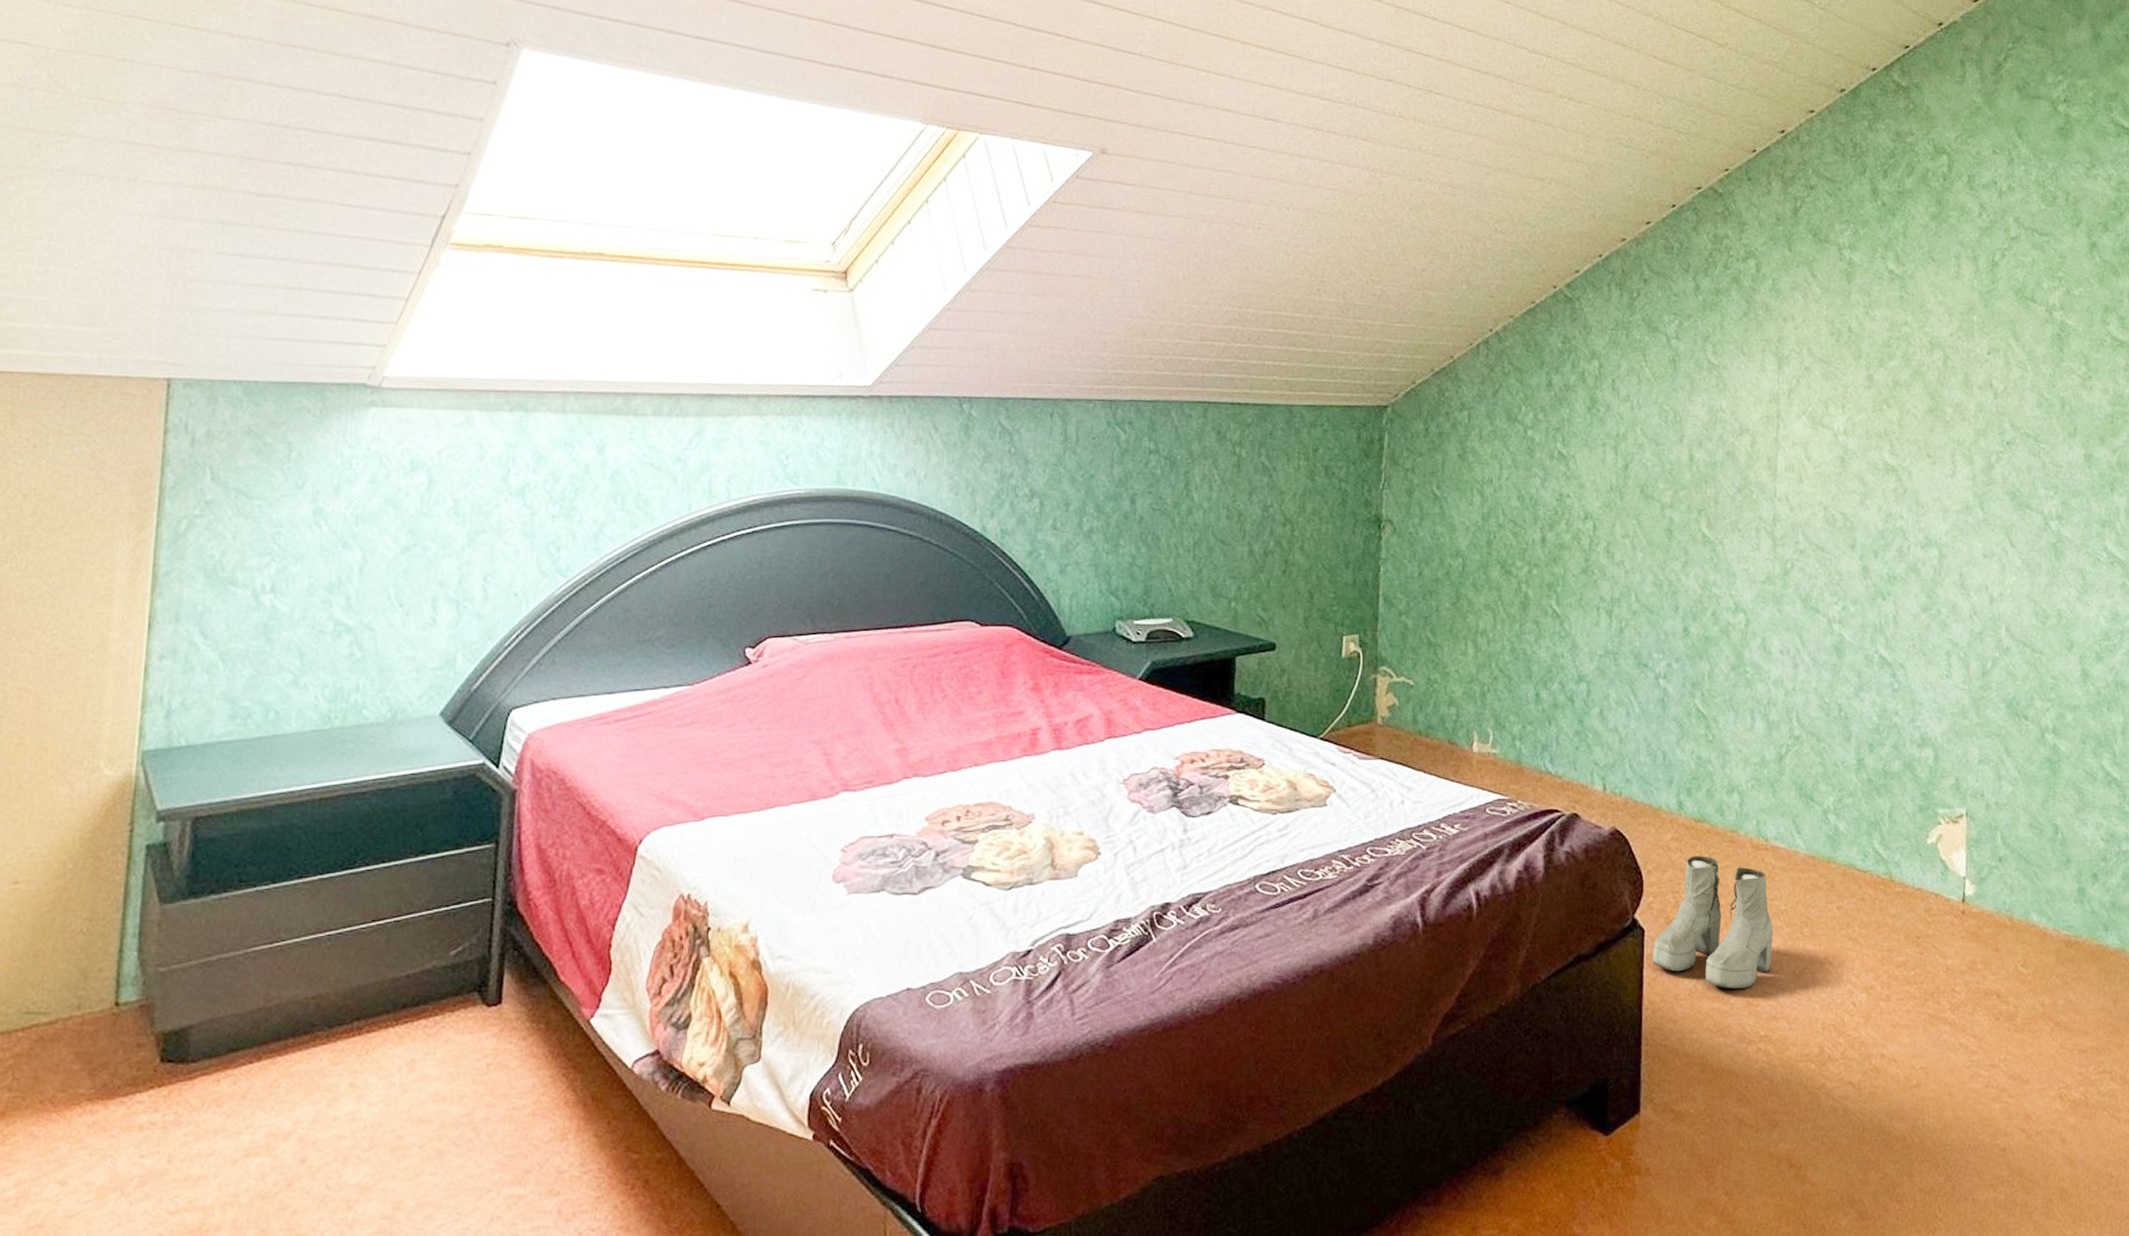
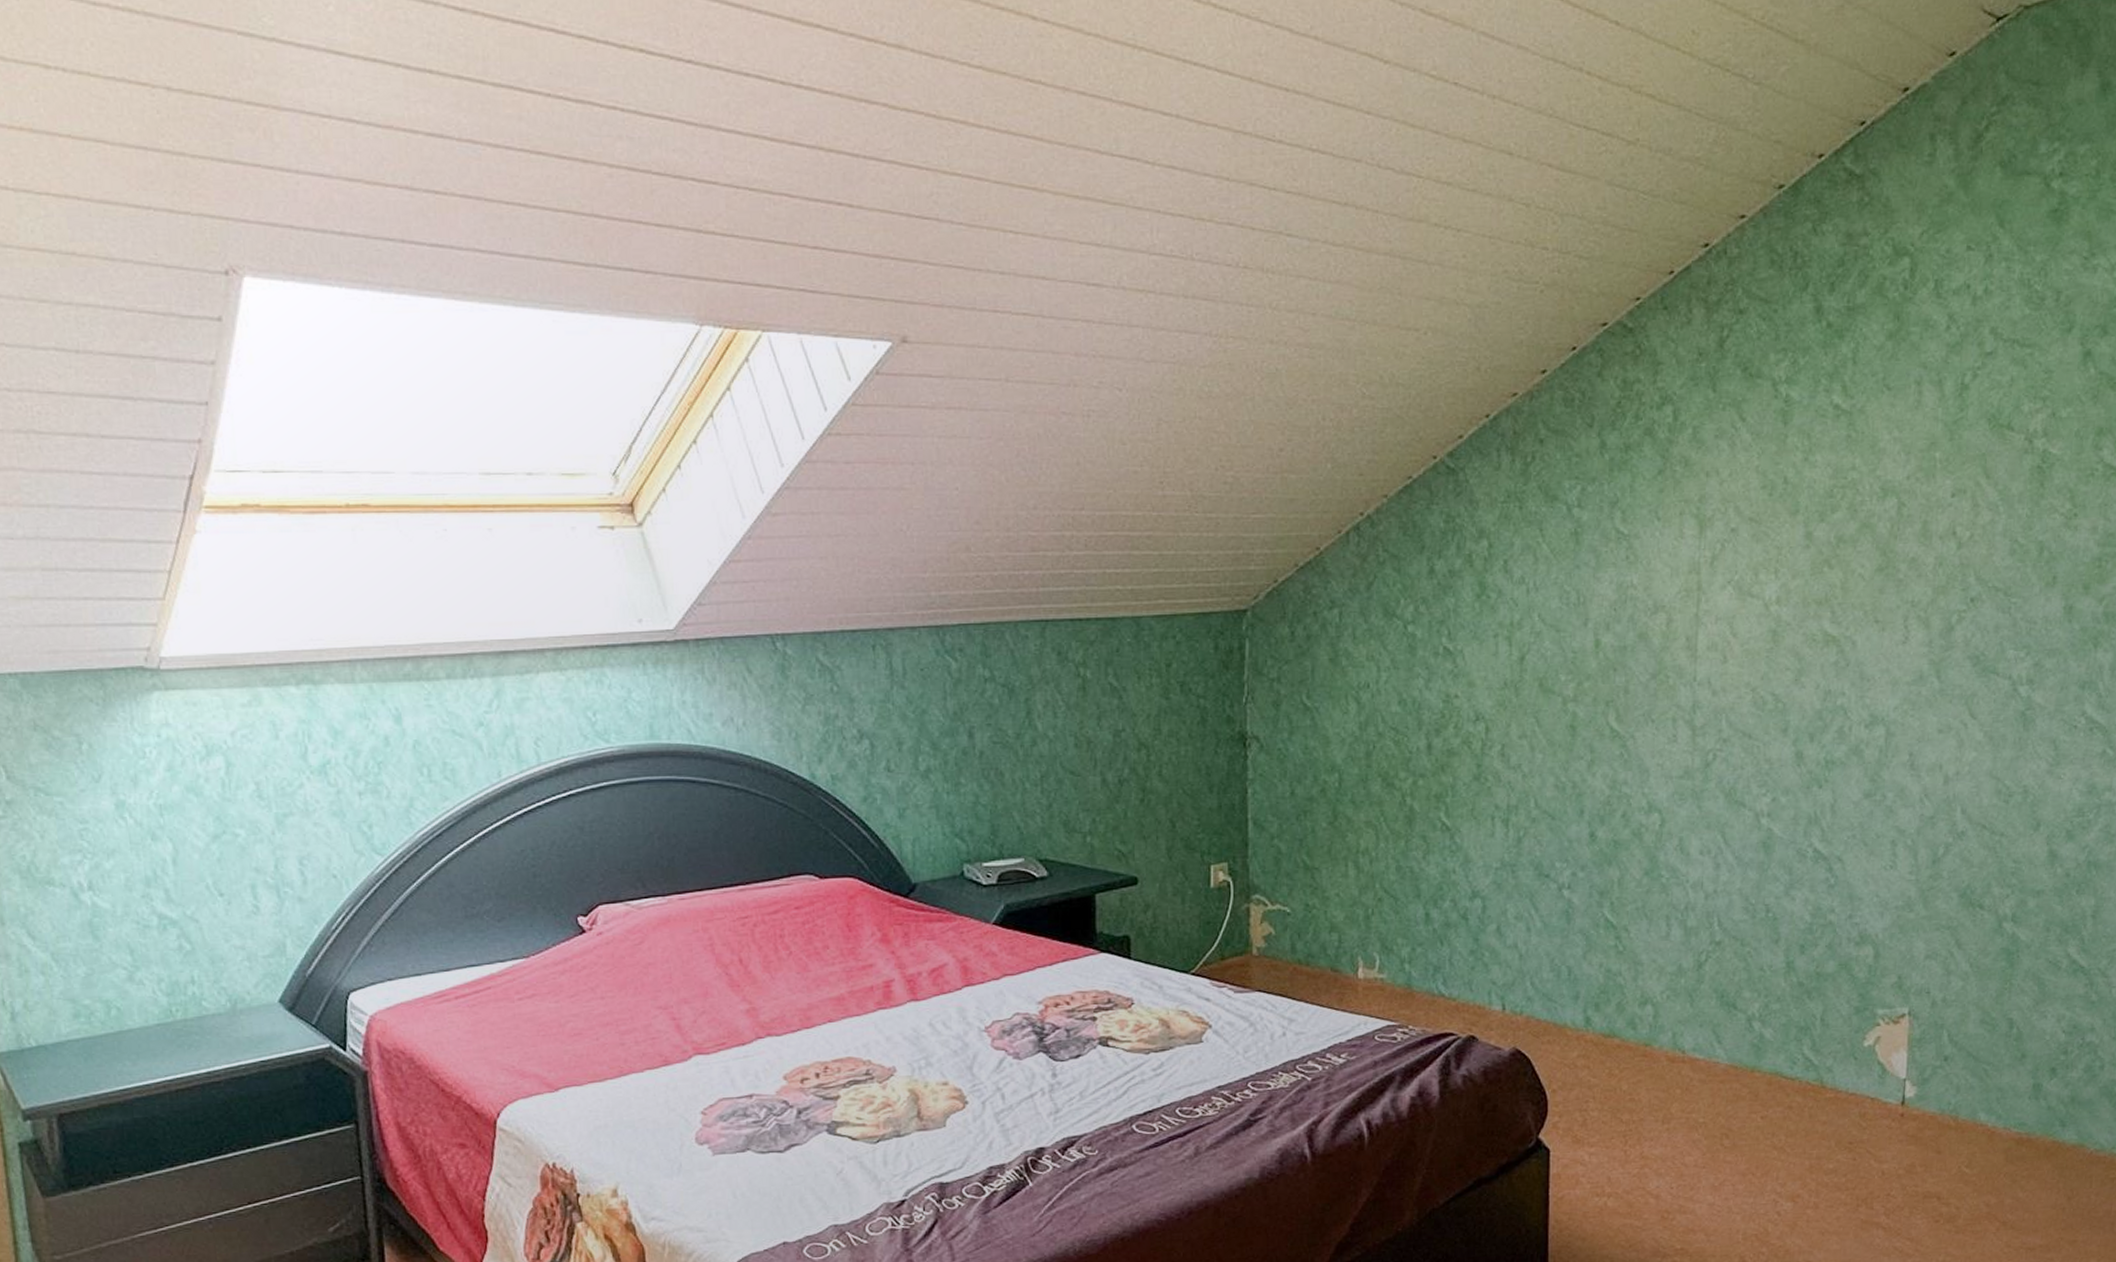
boots: present [1651,855,1774,990] -> none [1558,1072,1691,1205]

